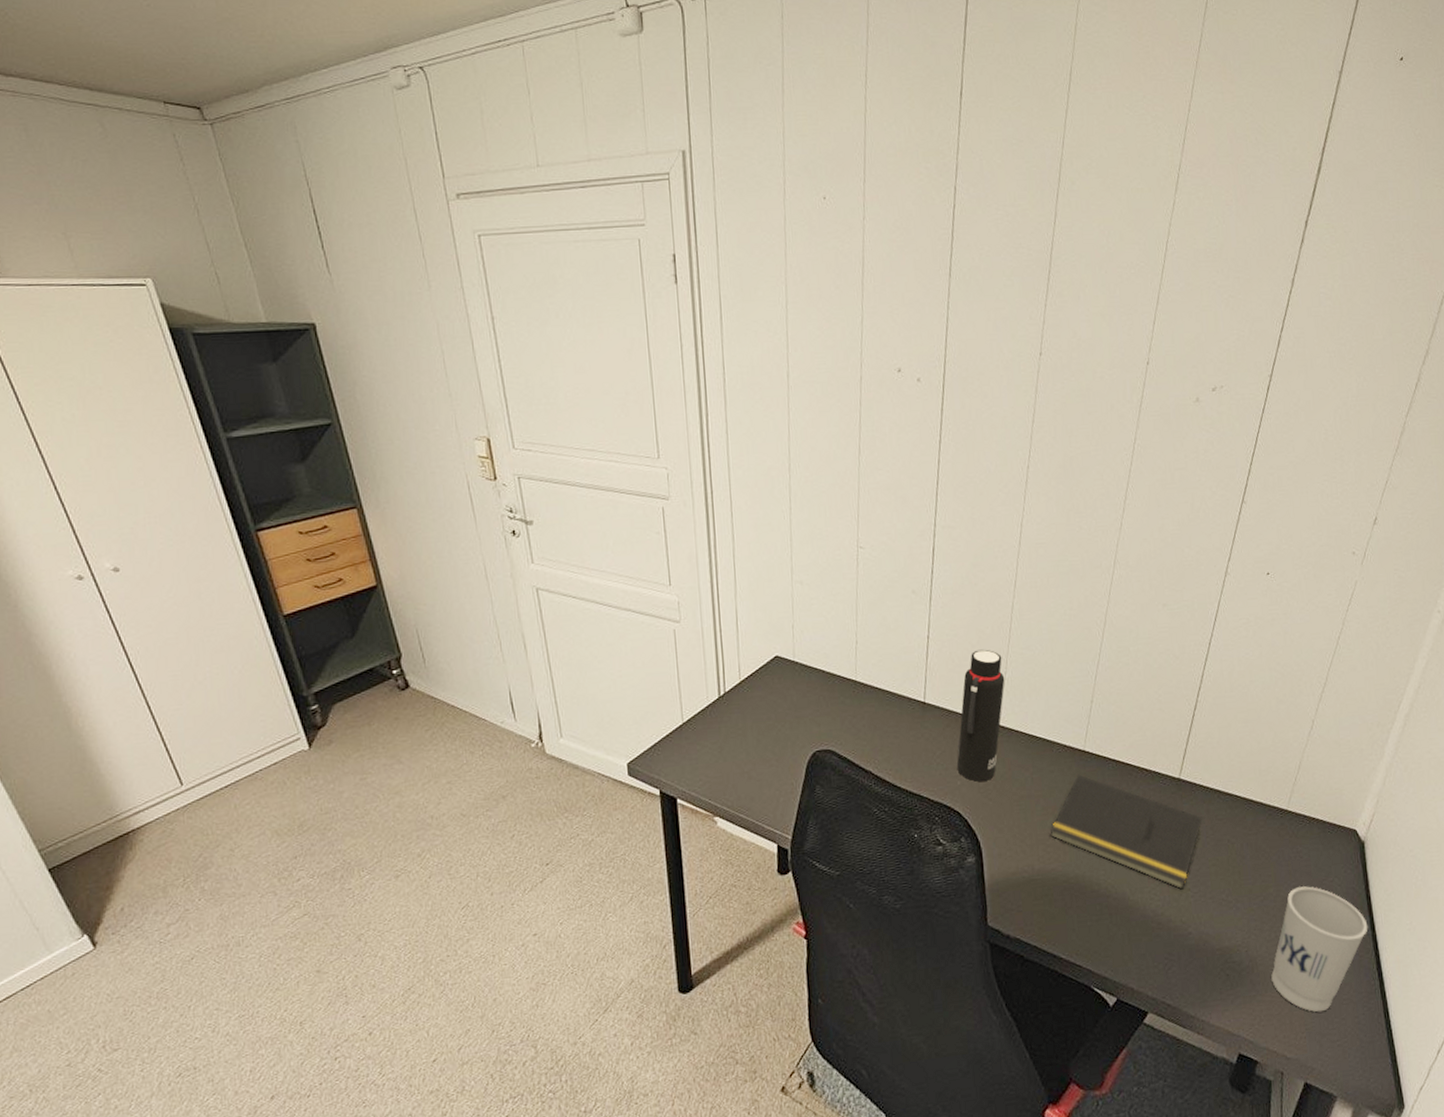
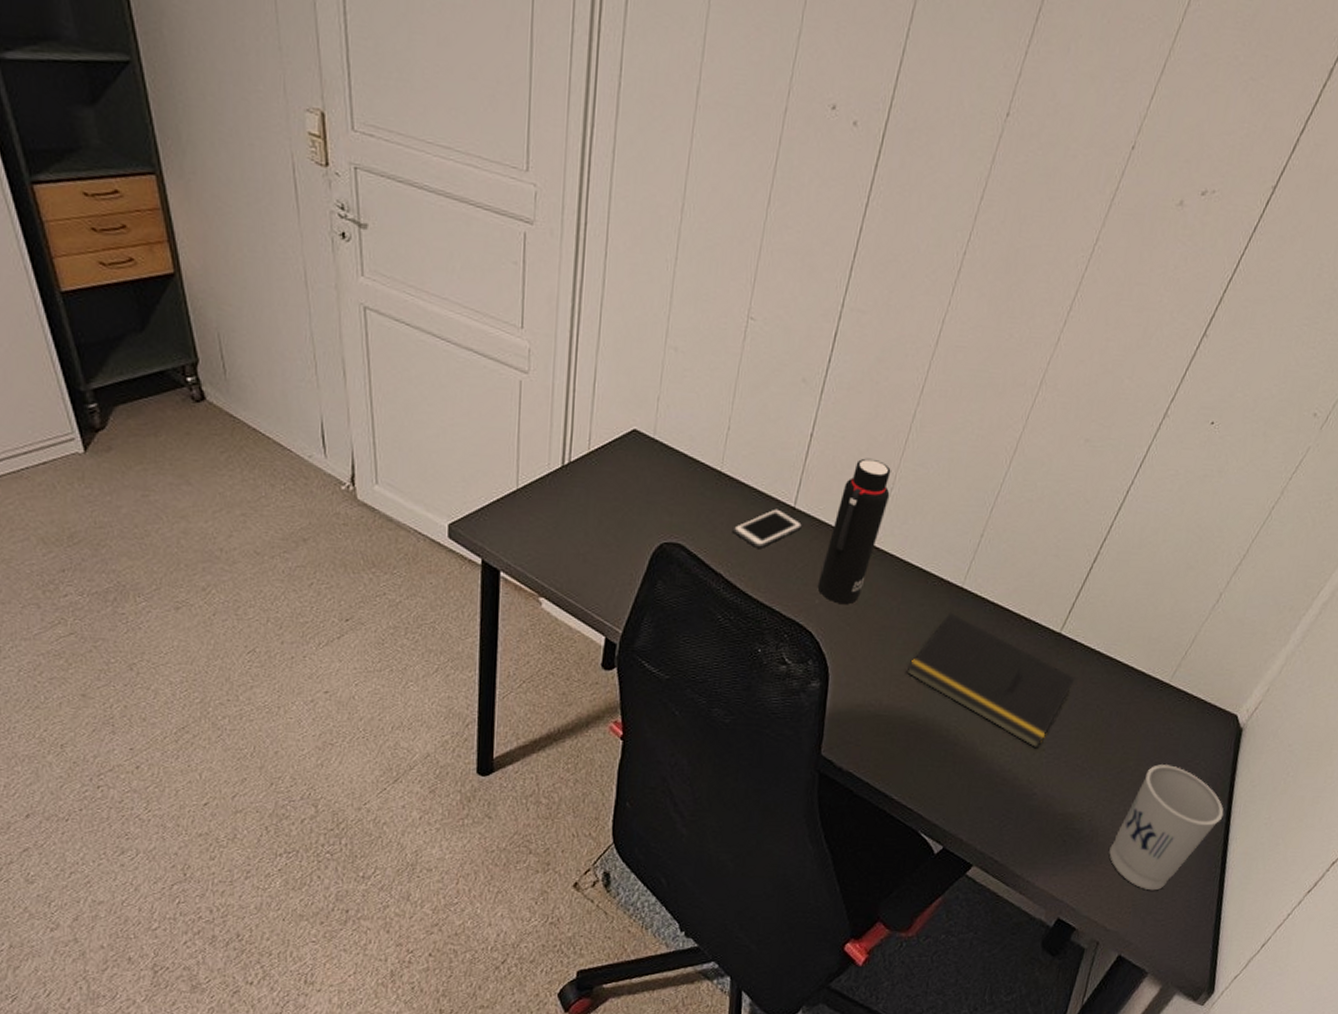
cell phone: none [875,705,934,743] -> present [734,508,802,548]

